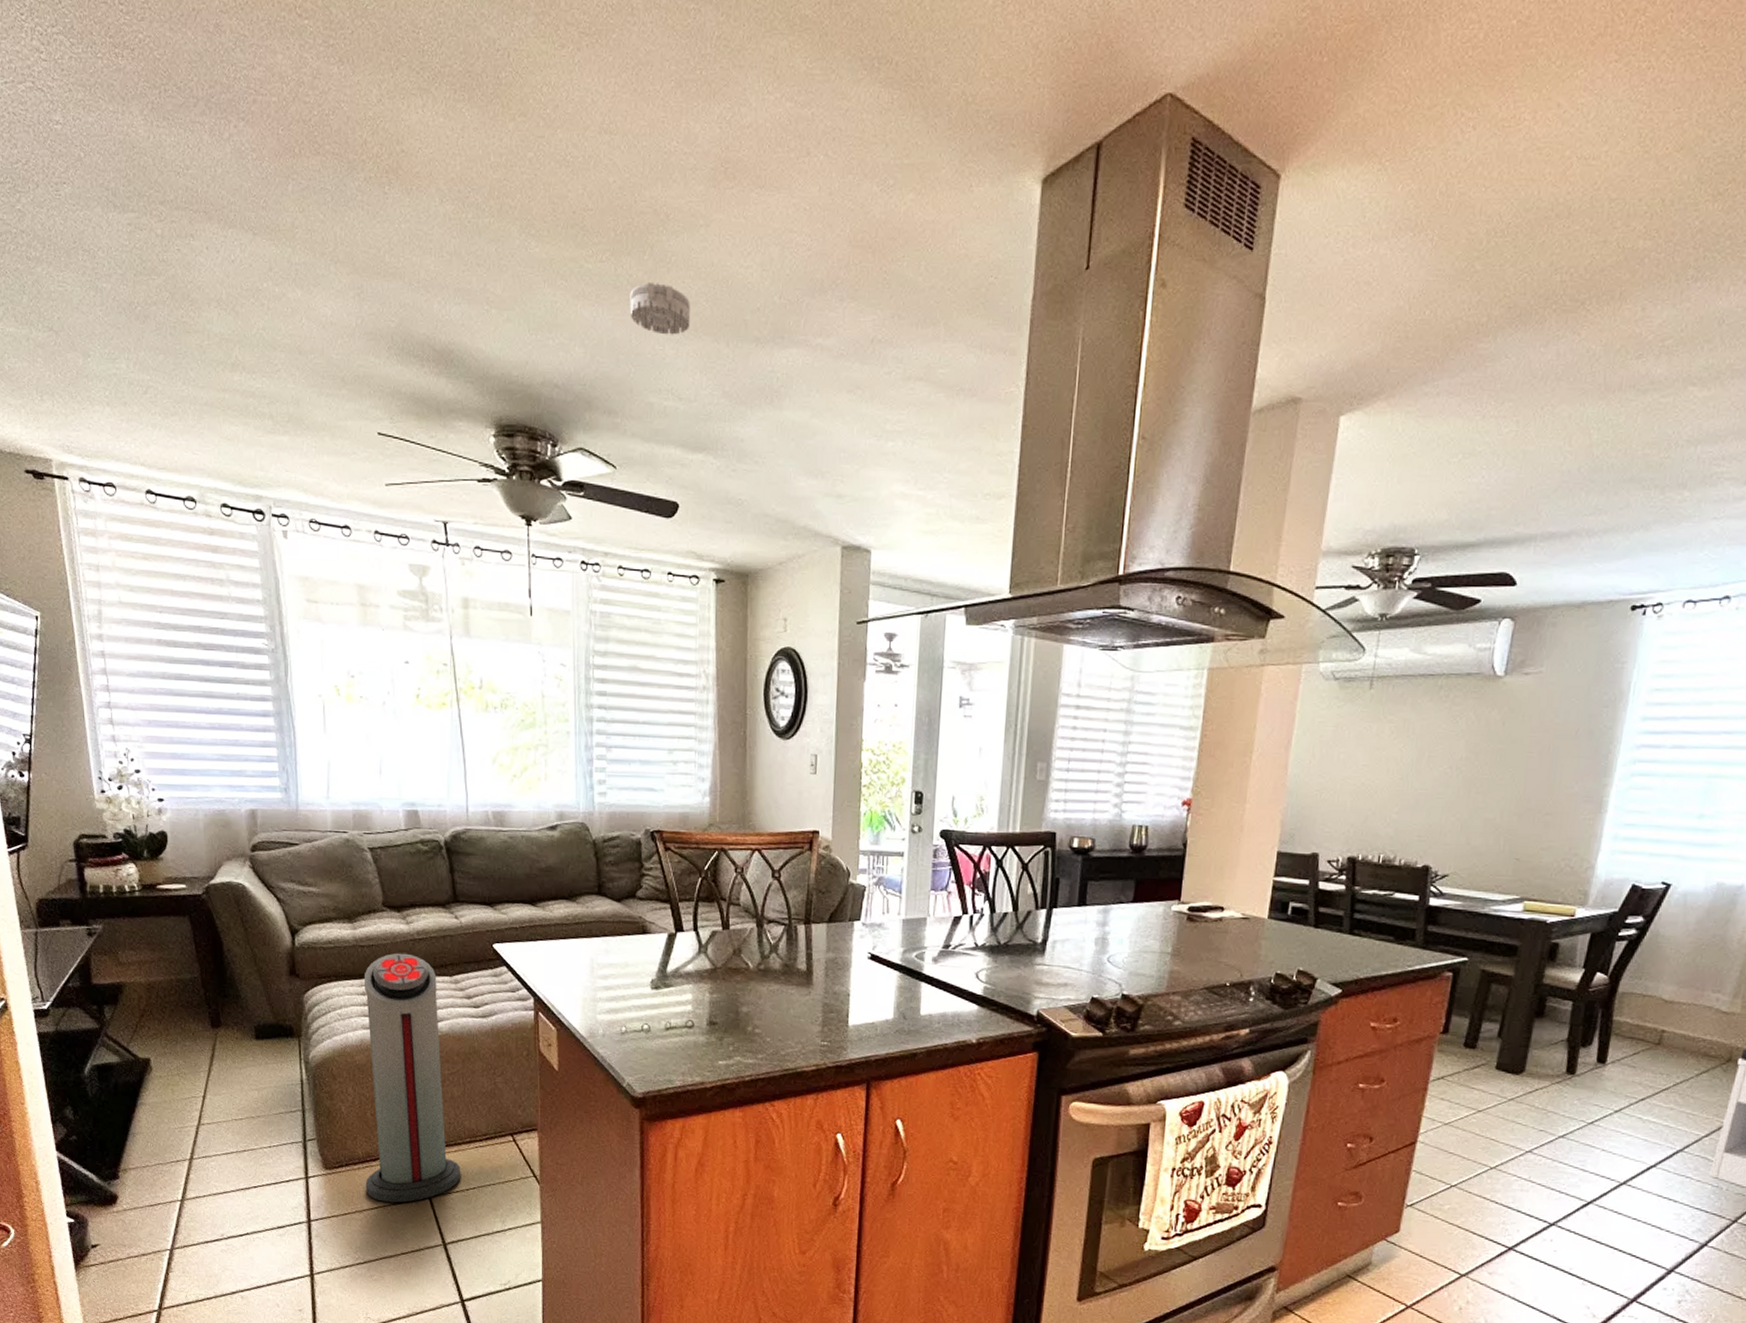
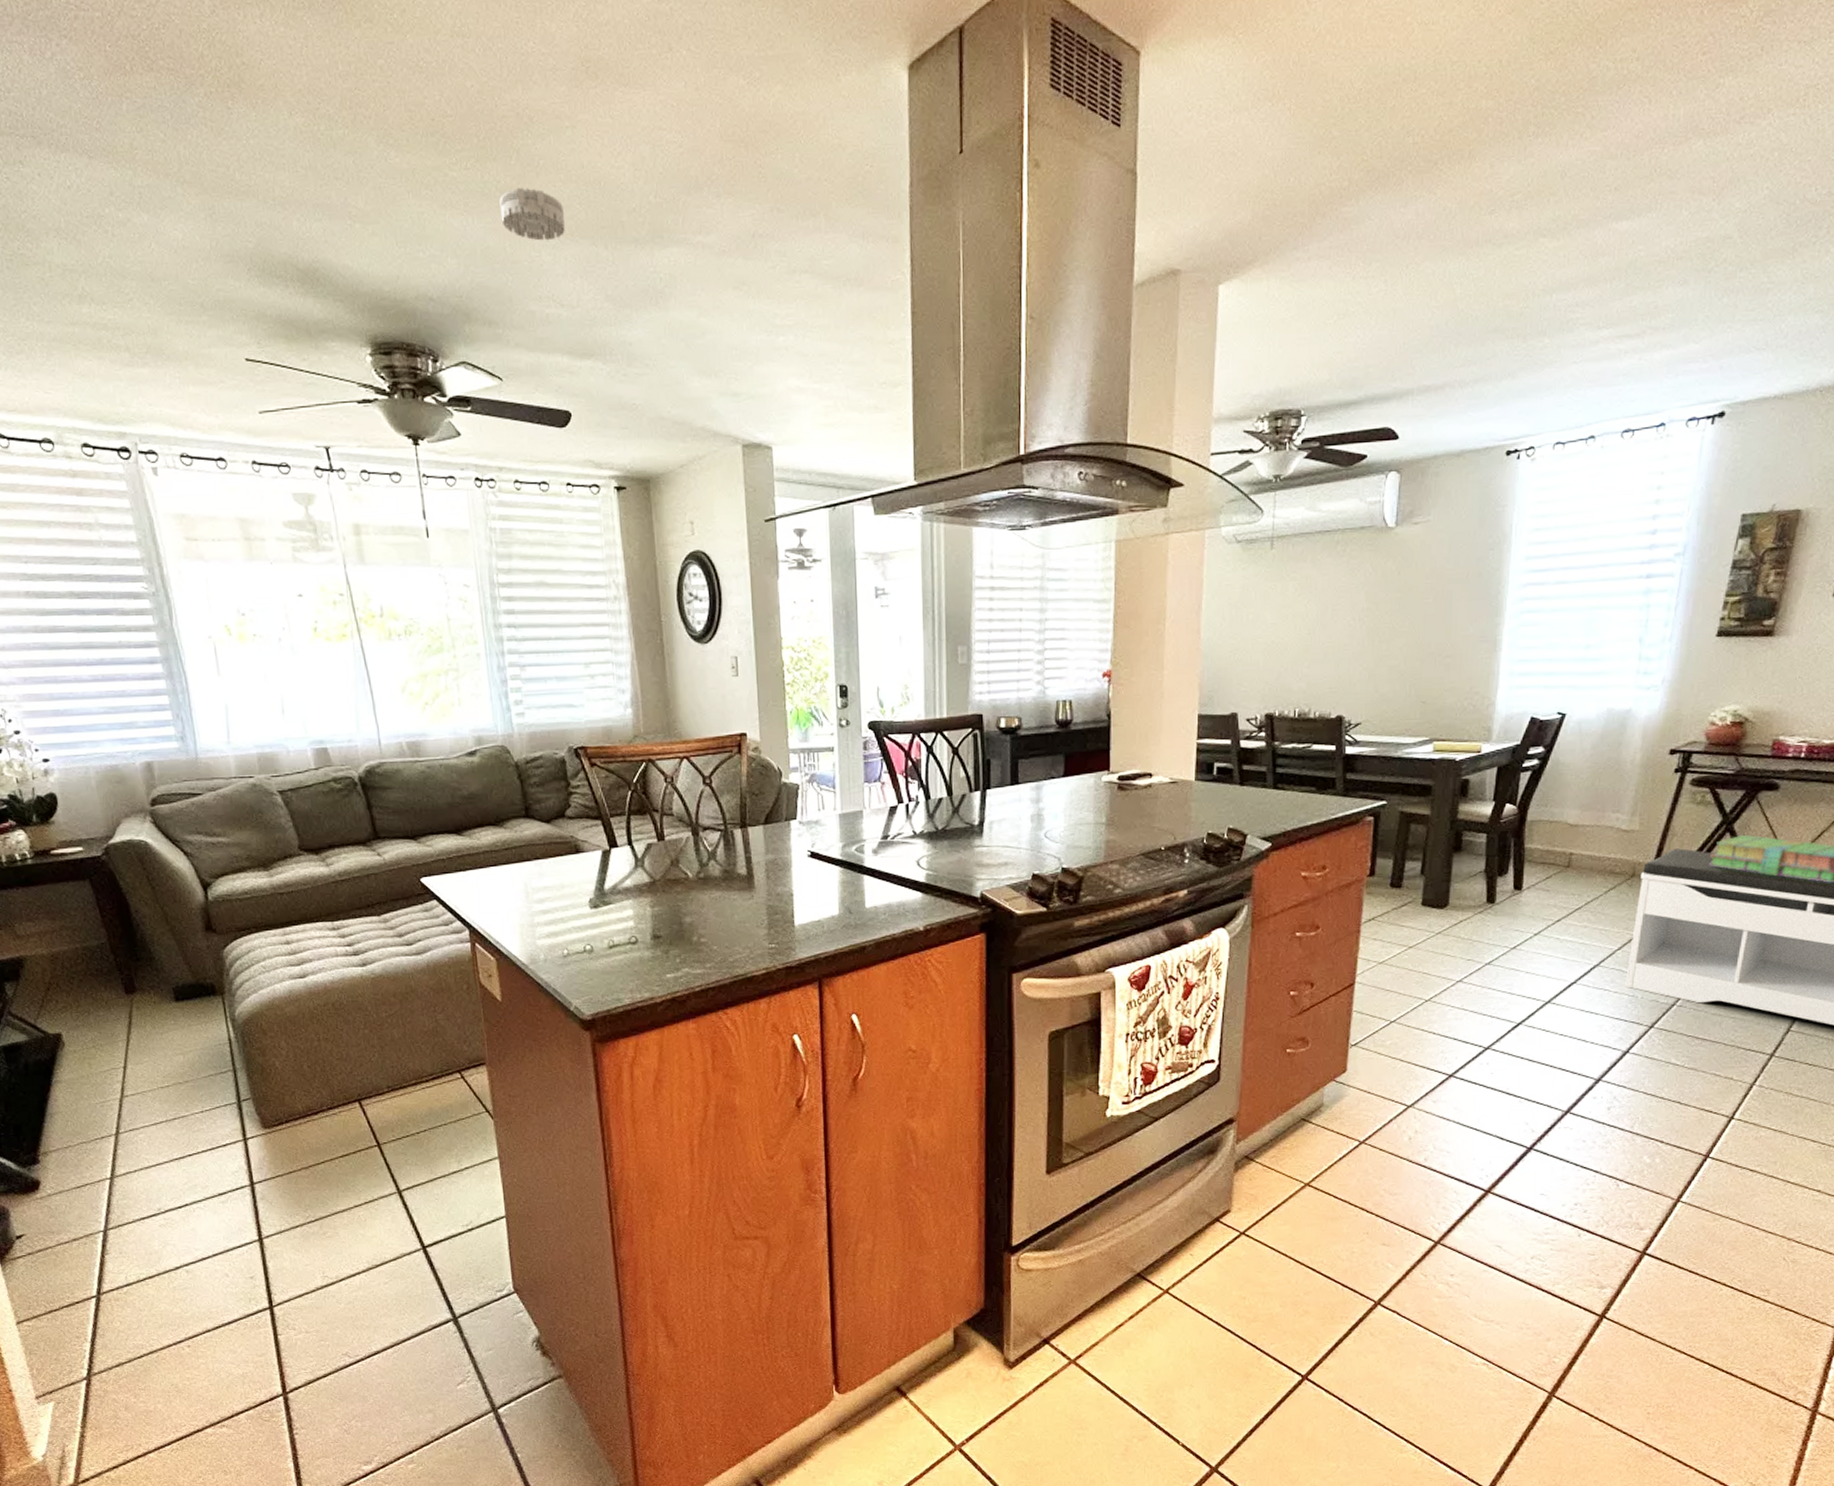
air purifier: present [363,953,461,1203] -> none [286,896,410,1155]

